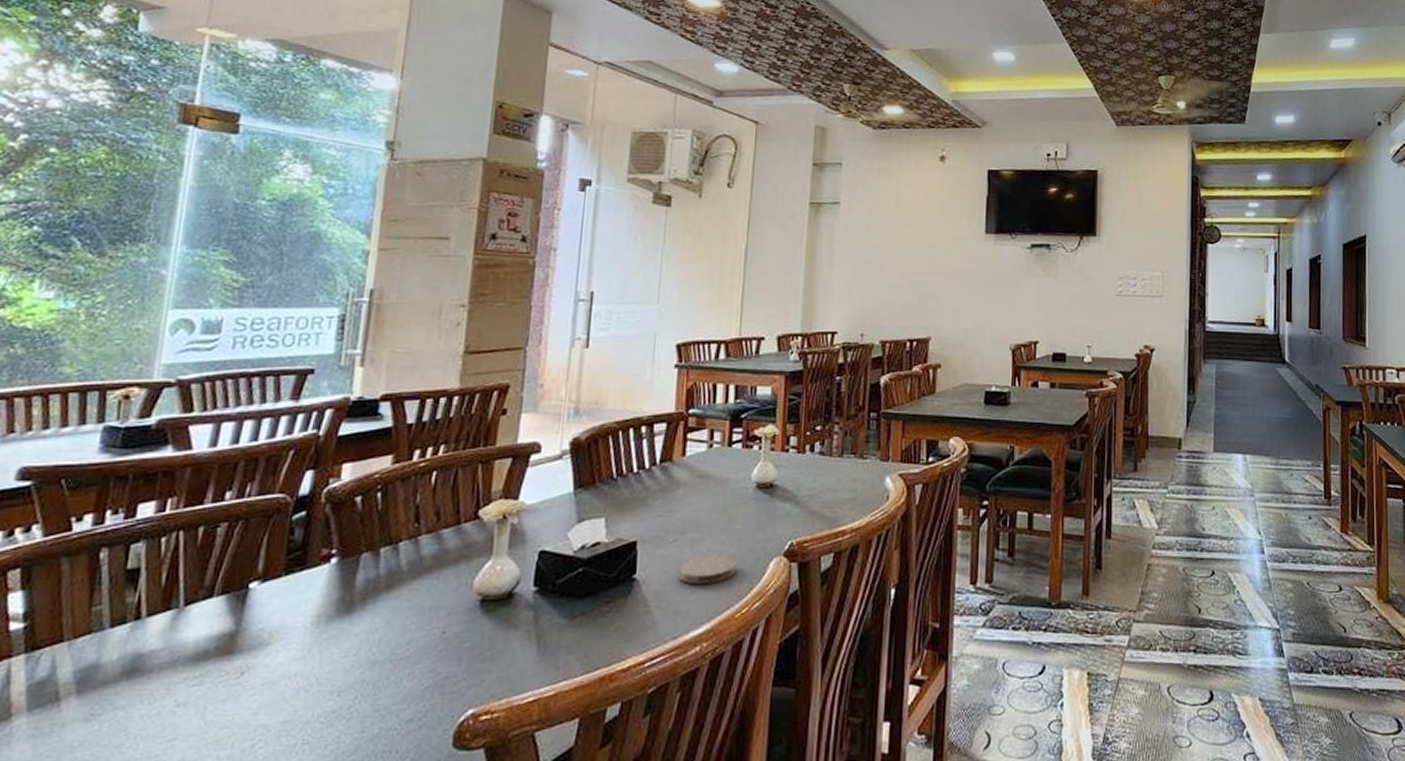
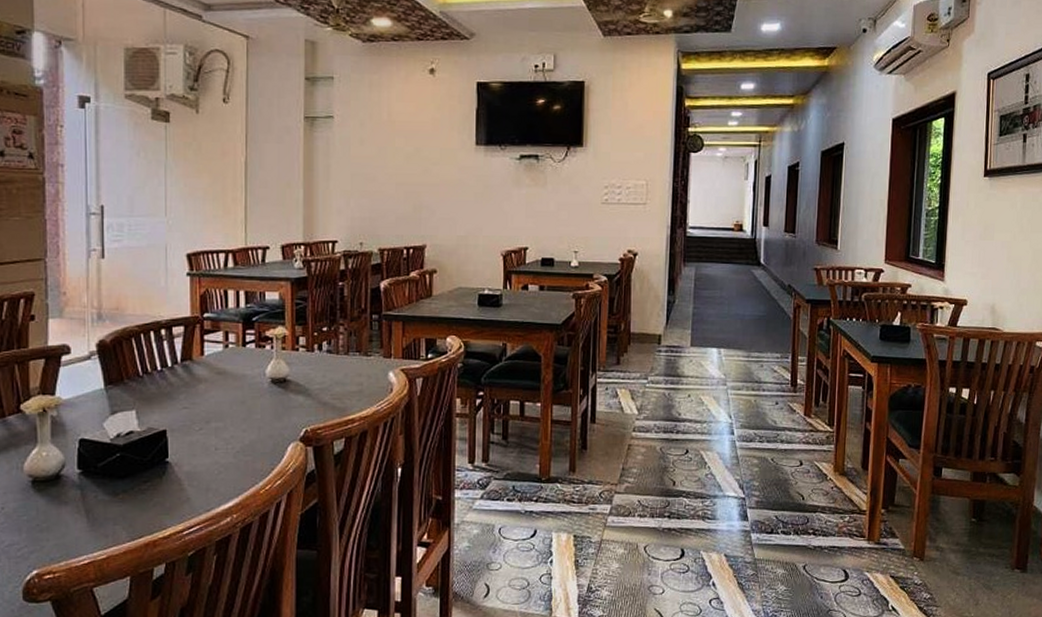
coaster: present [678,555,738,584] -> none [206,440,259,466]

